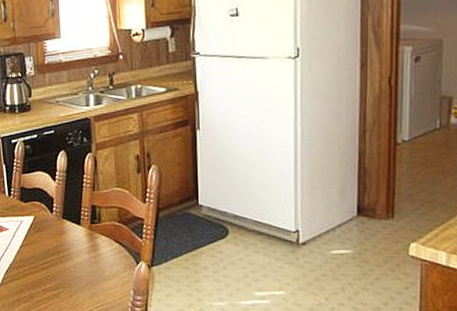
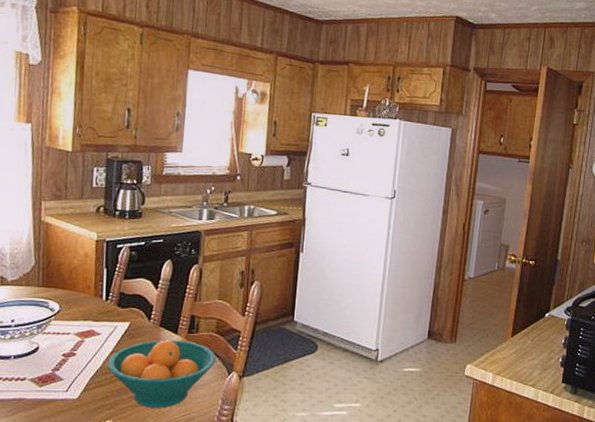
fruit bowl: none [19,232,123,300] -> present [107,340,217,408]

